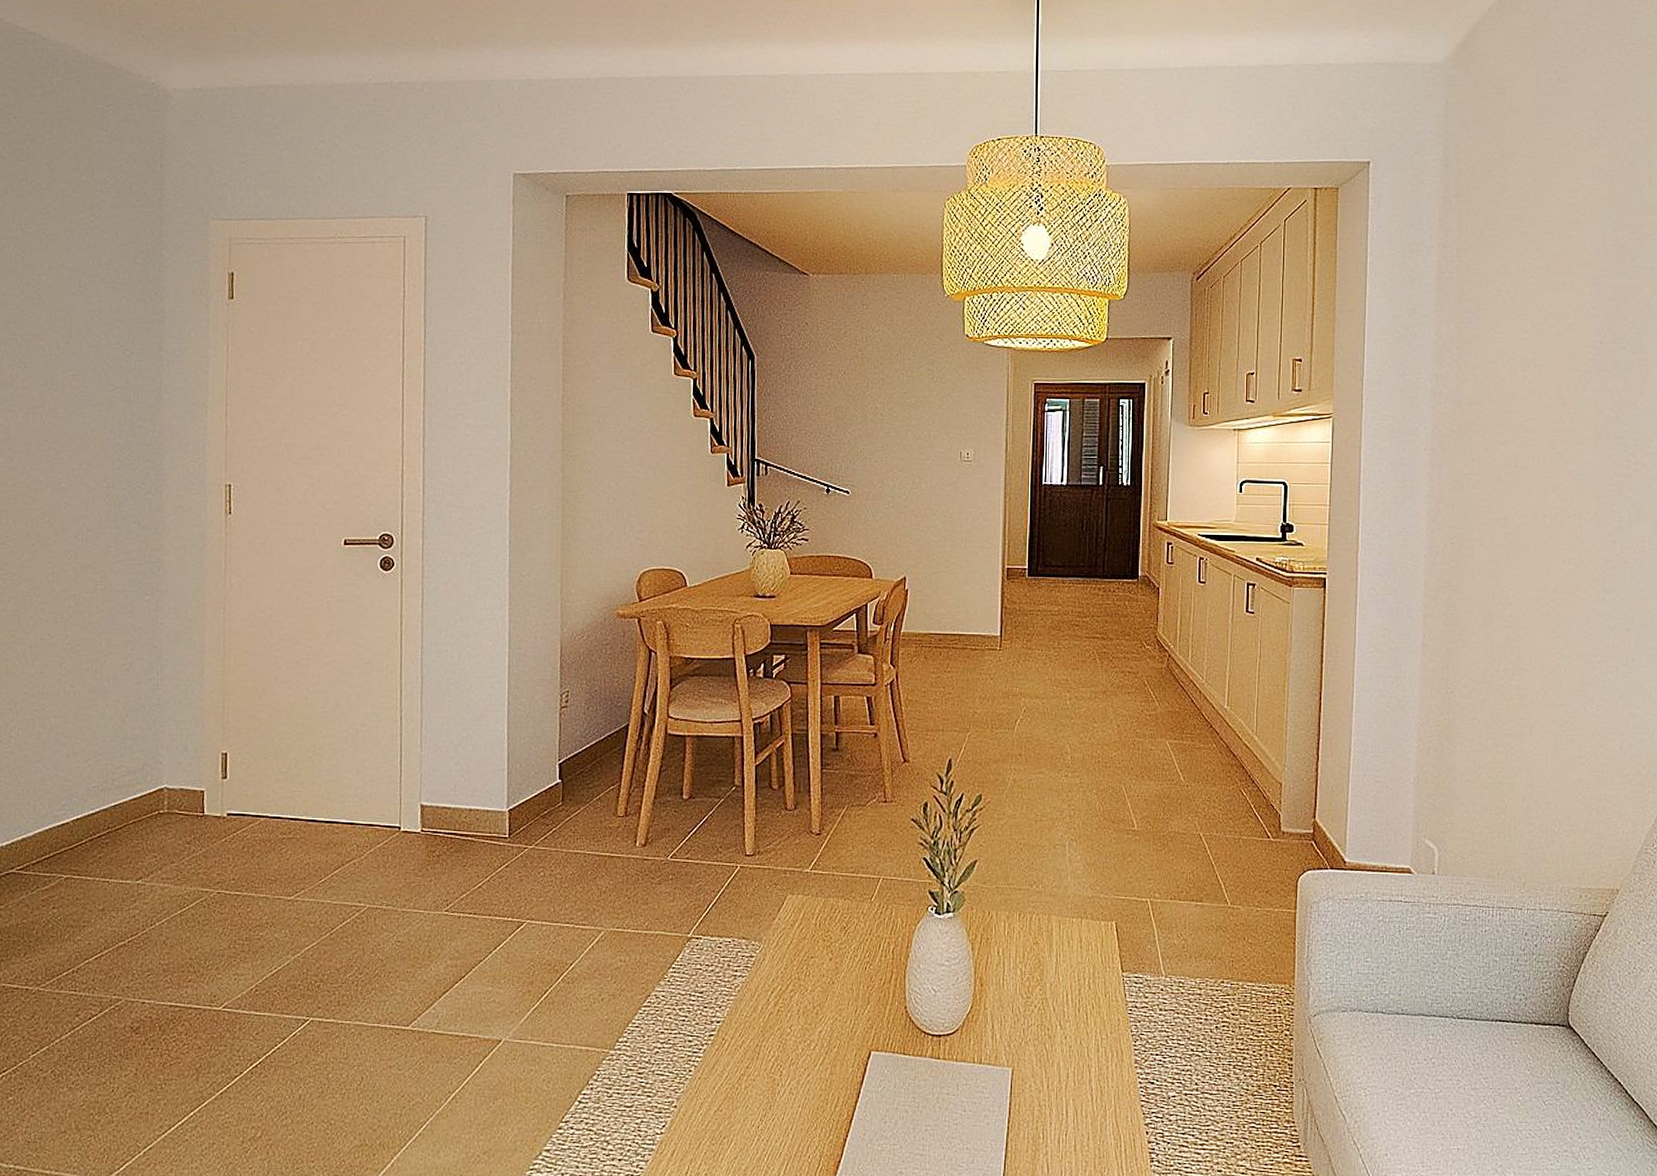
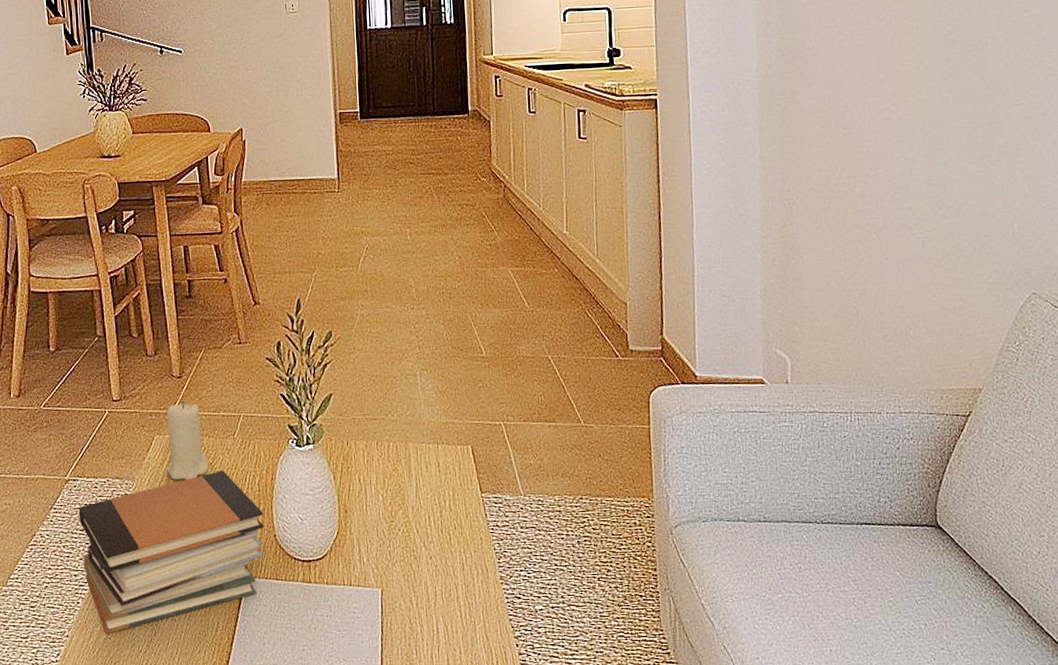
book stack: none [698,935,895,1106] -> present [78,470,264,634]
candle: none [797,860,842,944] -> present [166,401,209,480]

